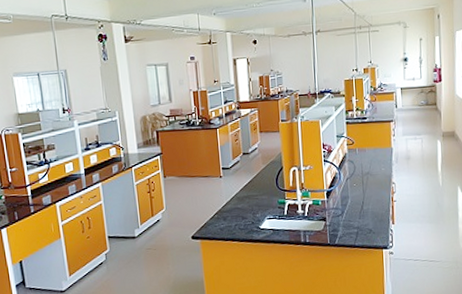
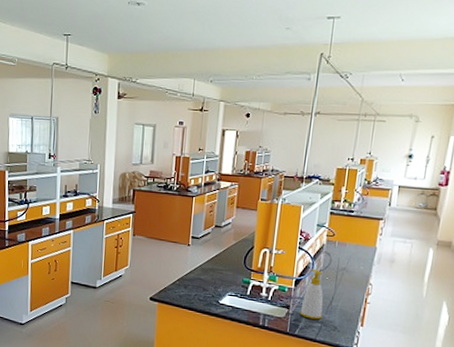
soap bottle: none [336,178,357,227] -> present [300,269,324,320]

